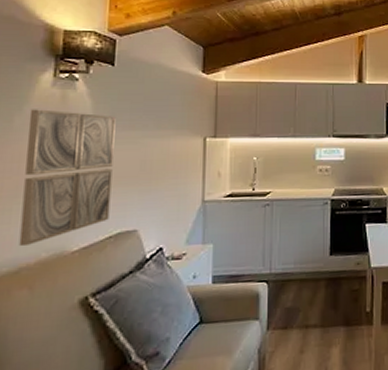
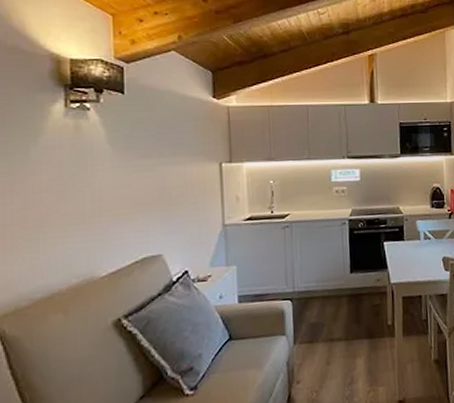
wall art: present [18,109,116,247] -> none [45,140,134,274]

